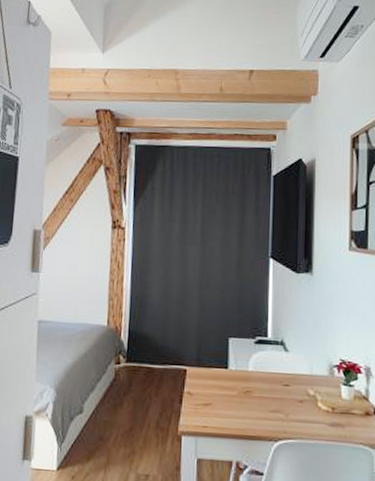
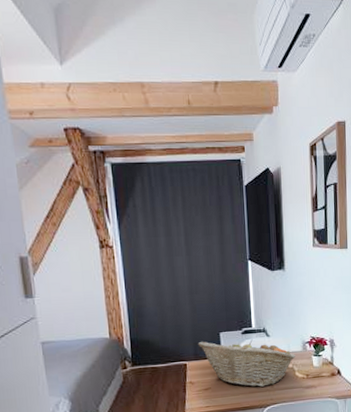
fruit basket: none [202,345,319,414] -> present [198,339,295,387]

